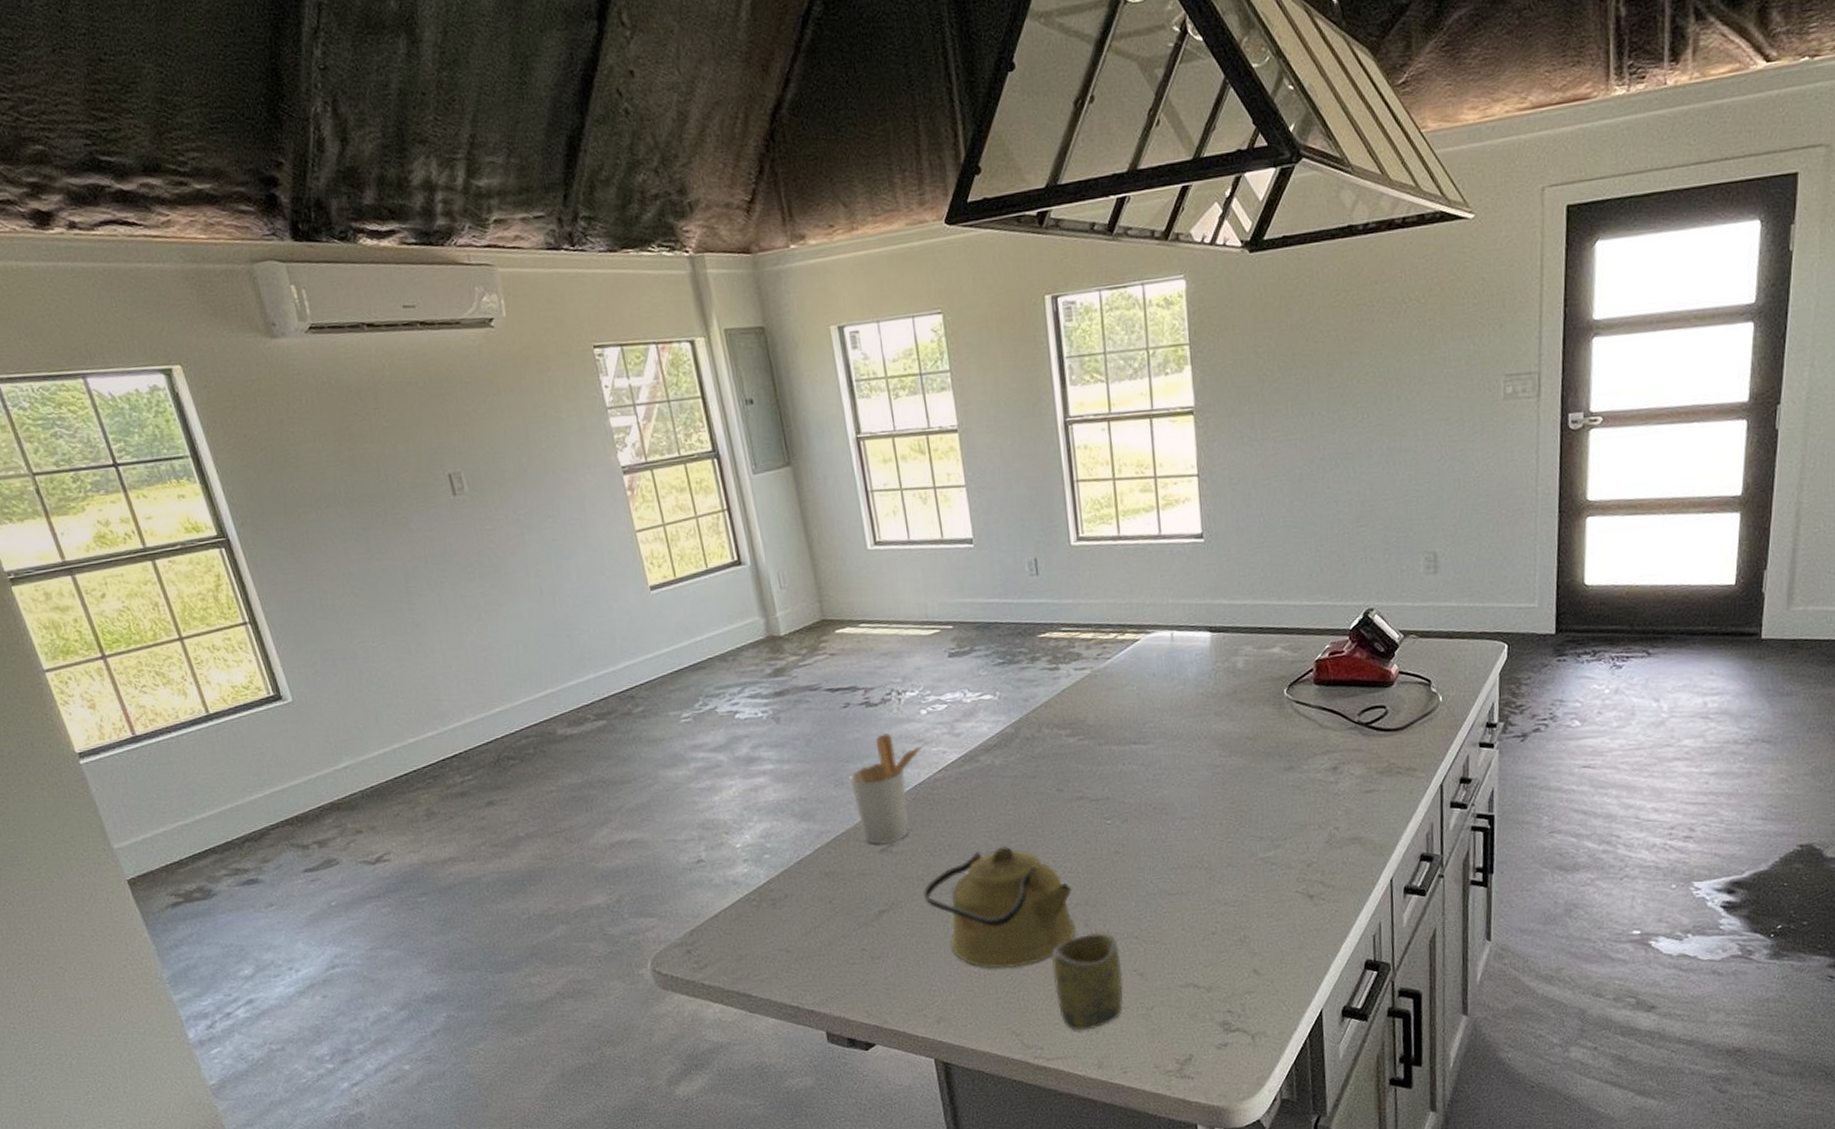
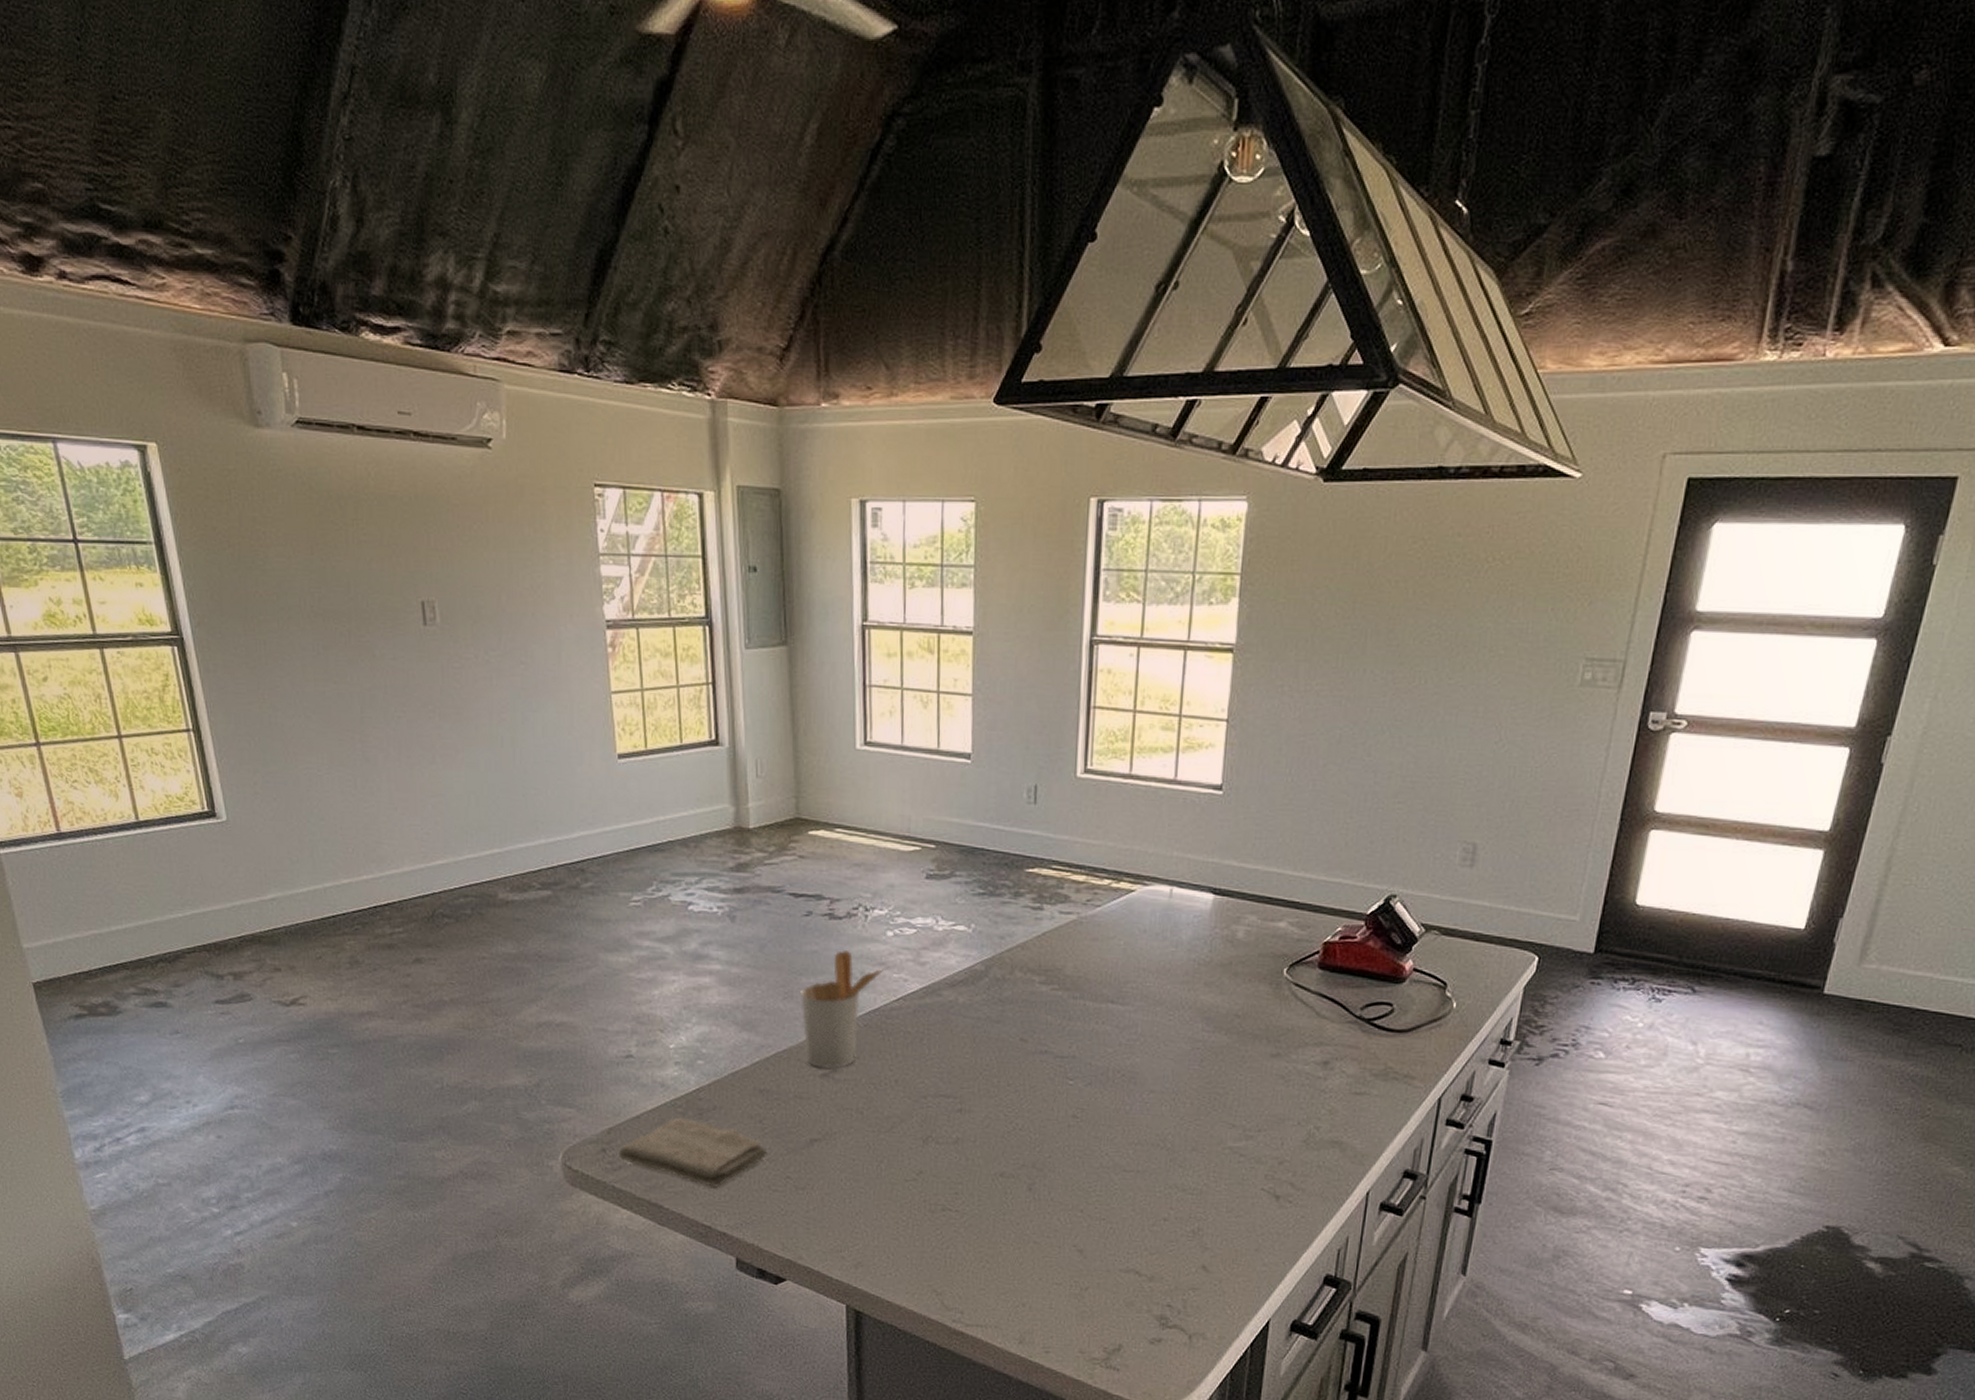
washcloth: none [703,909,842,970] -> present [619,1117,769,1188]
kettle: present [923,847,1076,969] -> none [861,1091,1020,1223]
cup: present [1051,933,1123,1031] -> none [985,1198,1061,1301]

